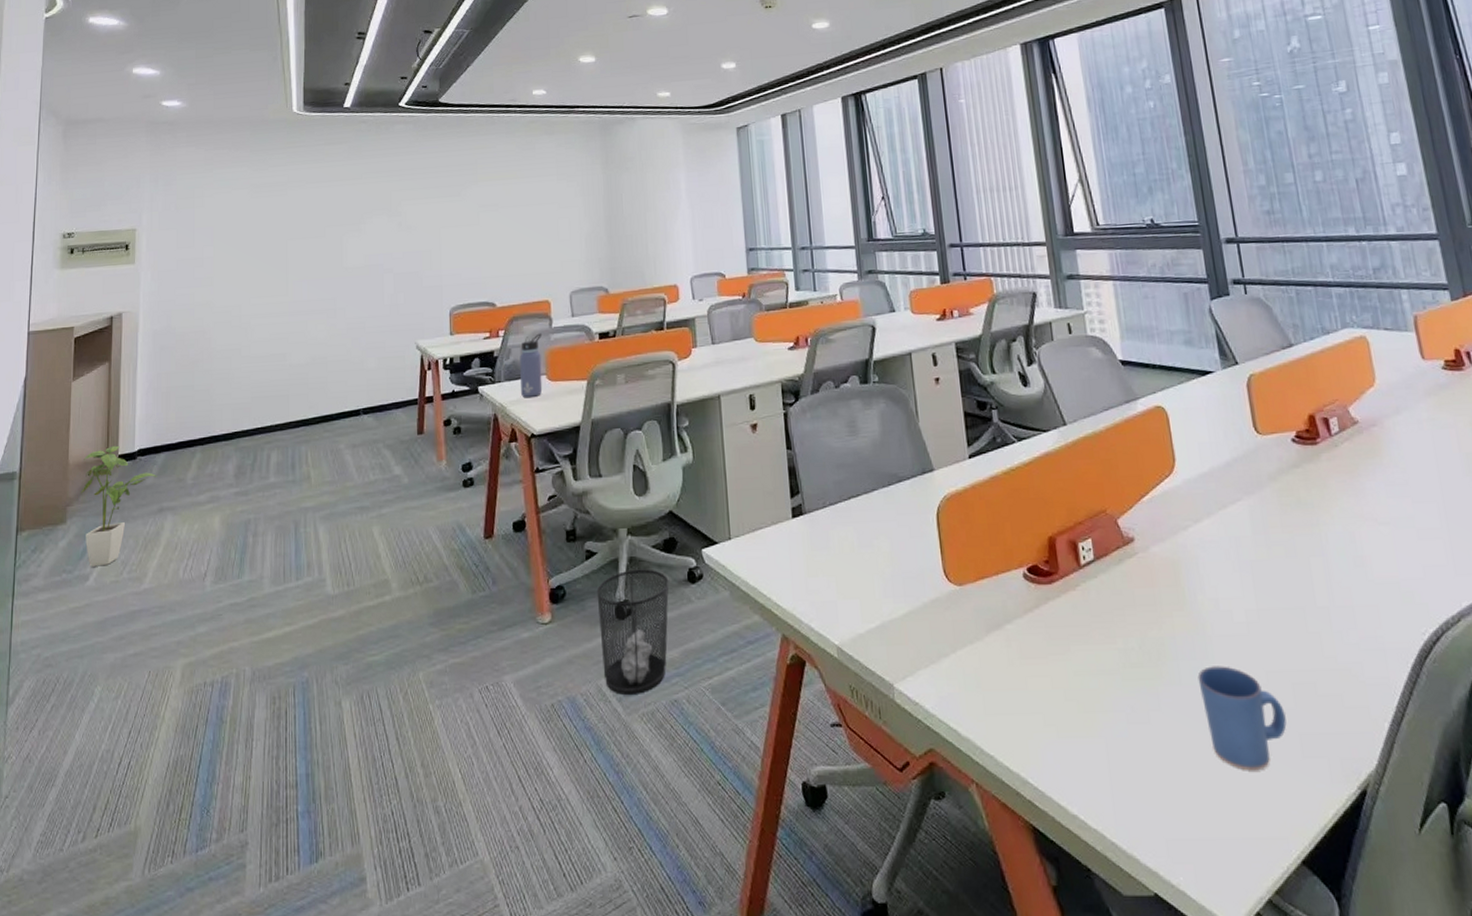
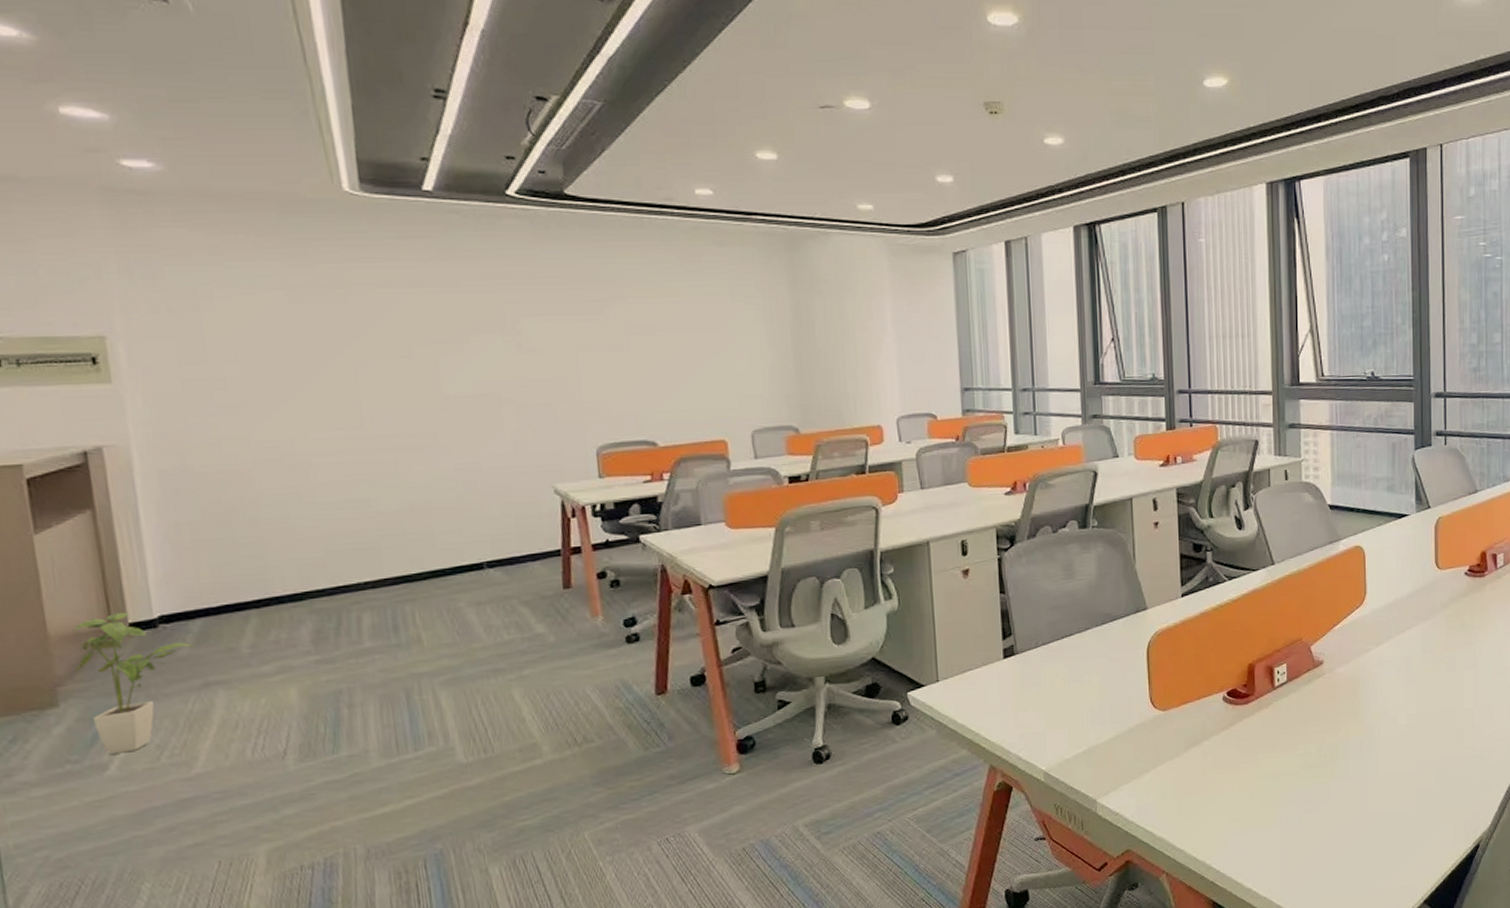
water bottle: present [520,333,543,397] -> none [691,476,721,546]
waste bin: present [596,569,669,695] -> none [791,714,872,833]
mug: present [1197,666,1287,770] -> none [1362,760,1427,839]

